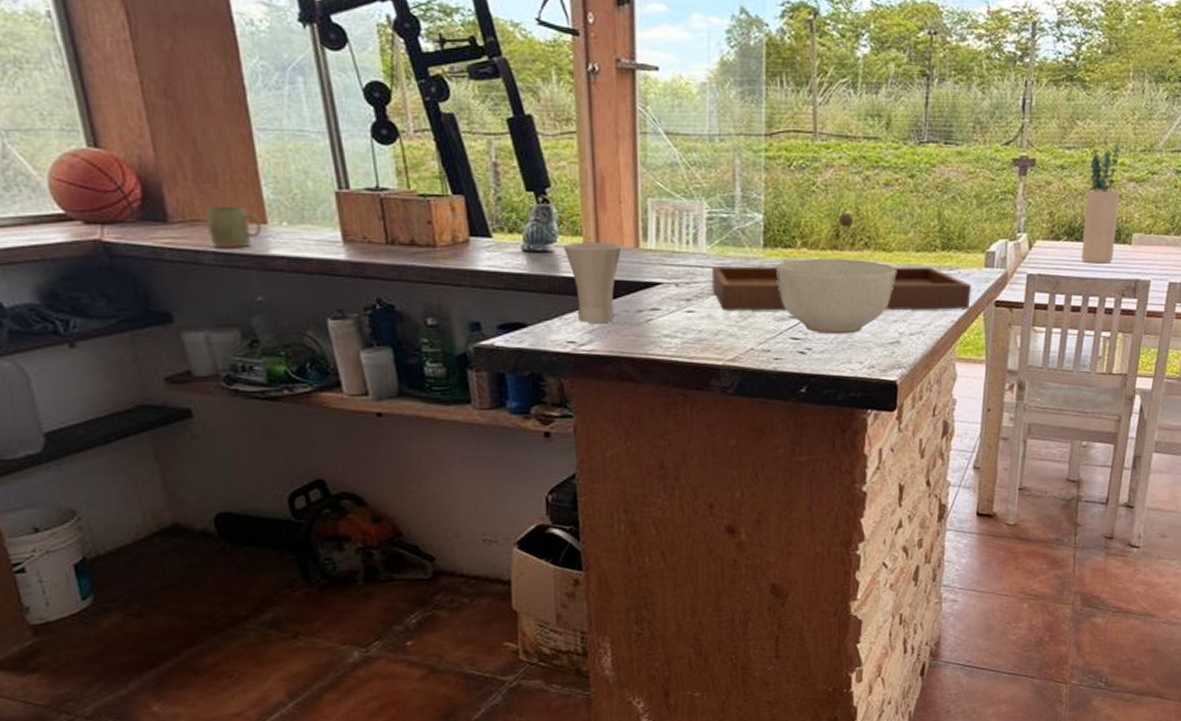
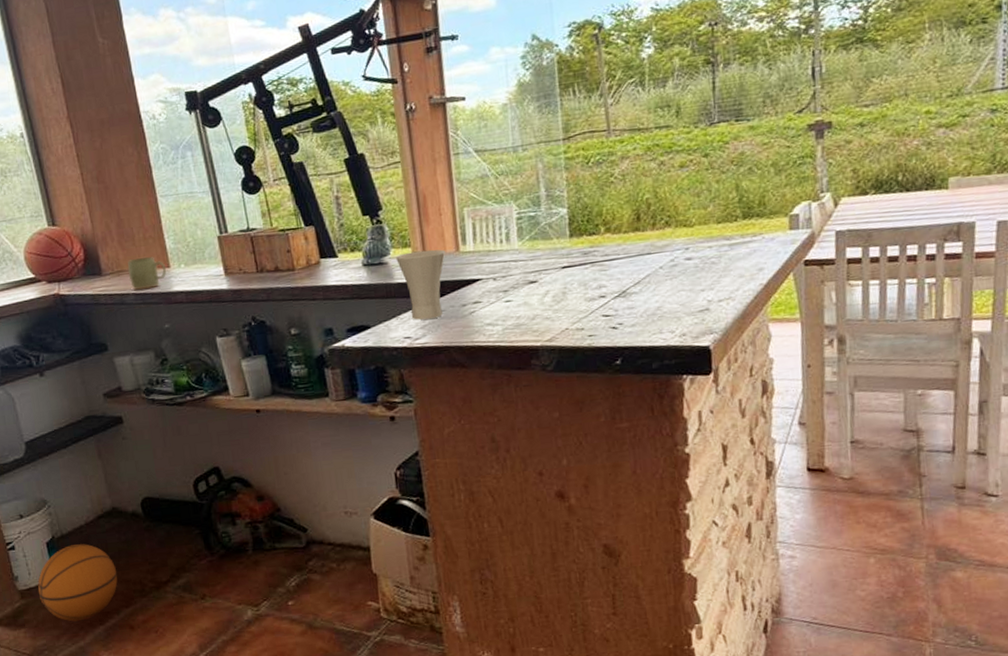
basketball: none [59,567,178,665] -> present [38,544,118,622]
tray: present [711,212,972,311] -> none [524,196,779,297]
bowl: present [776,259,897,335] -> none [583,237,700,309]
vase: present [1082,137,1122,264] -> none [891,87,930,214]

